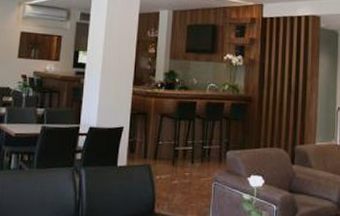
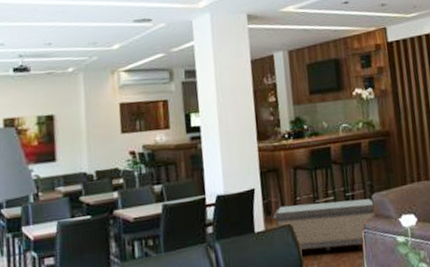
bench: none [135,147,228,195] -> present [272,198,377,252]

